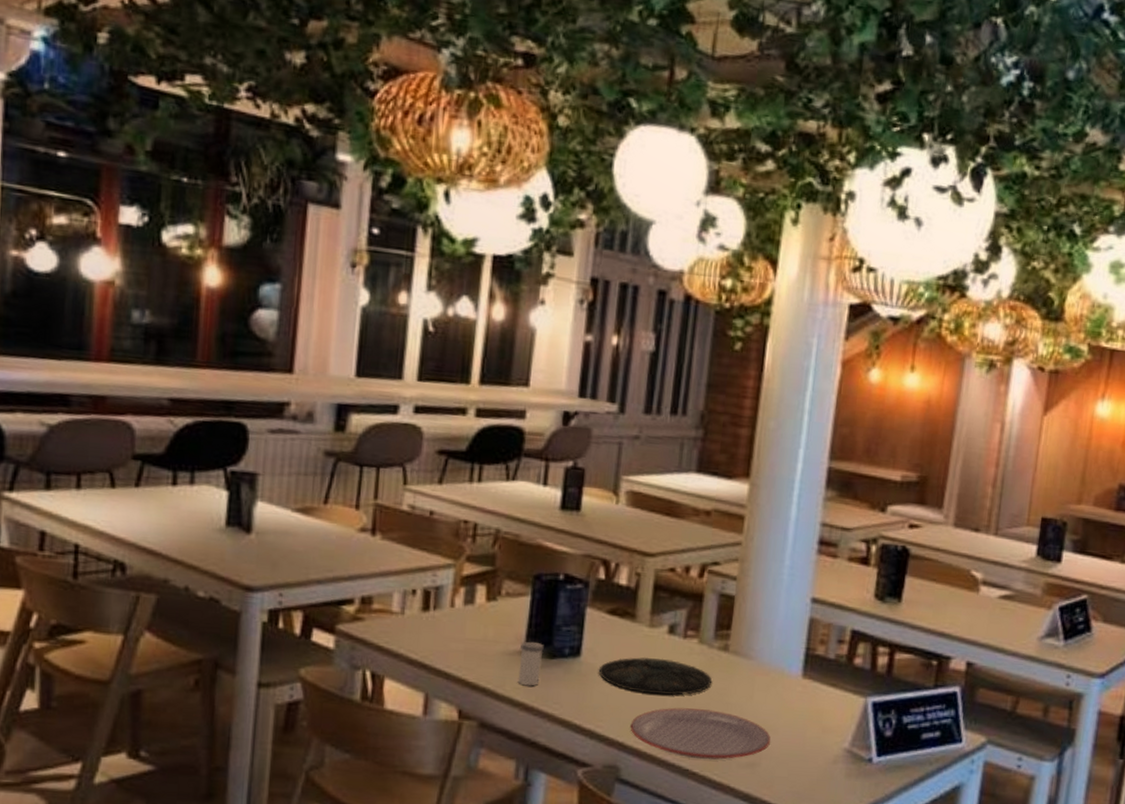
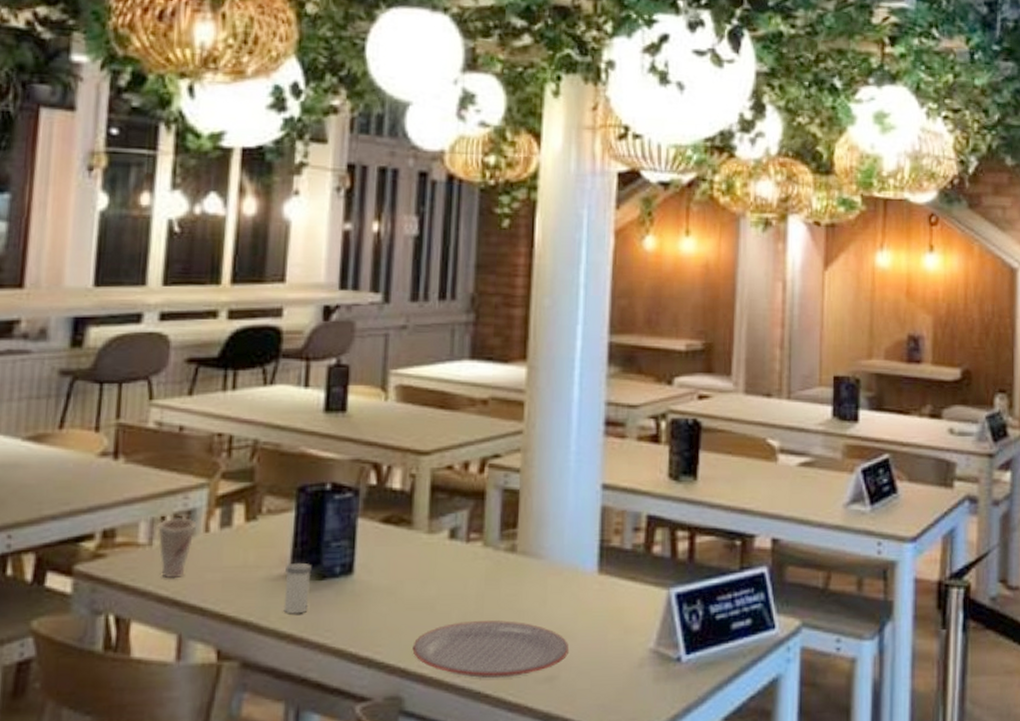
cup: none [409,591,444,644] -> present [158,518,197,578]
plate: present [599,657,713,696] -> none [375,567,501,609]

